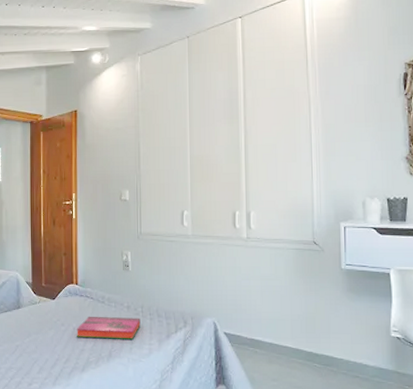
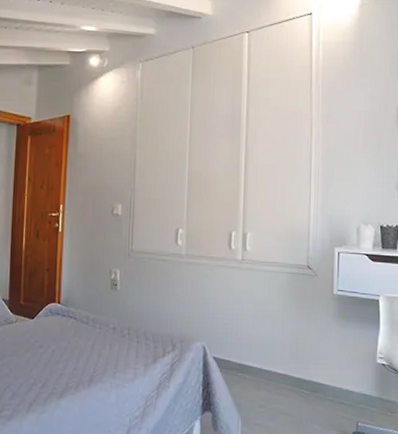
hardback book: present [77,317,141,339] -> none [56,338,127,363]

